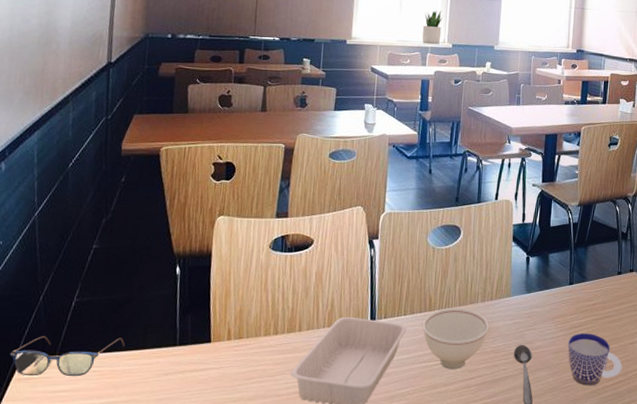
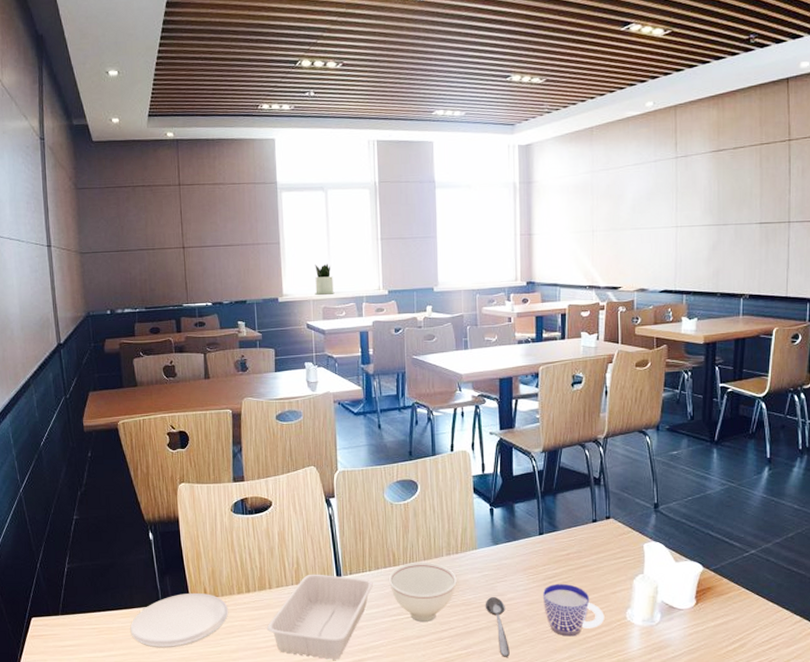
glasses: present [9,336,125,377] -> none [21,598,116,634]
plate: none [137,333,252,395] -> present [130,592,229,648]
planter: none [382,13,402,43] -> present [314,263,335,296]
planter: present [422,10,442,45] -> none [354,255,375,293]

